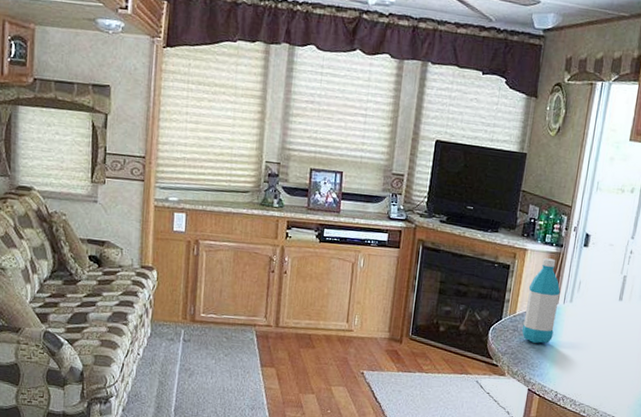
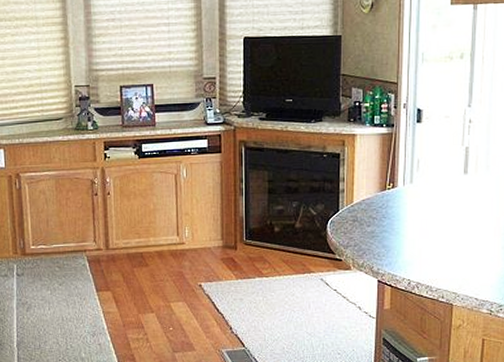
water bottle: present [522,258,561,343] -> none [363,140,398,231]

